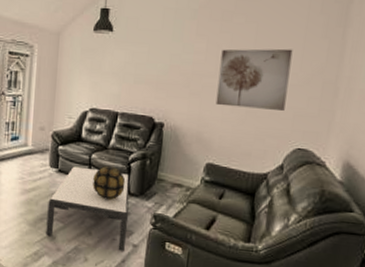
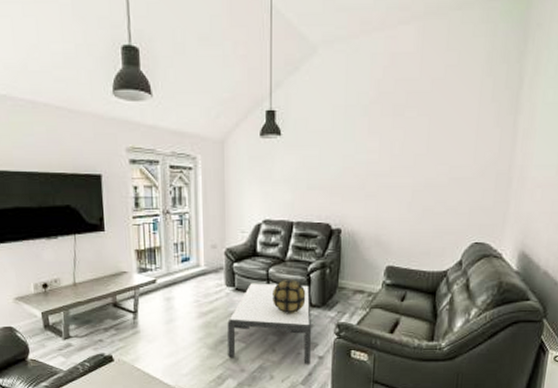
wall art: present [215,48,293,111] -> none [392,141,466,206]

